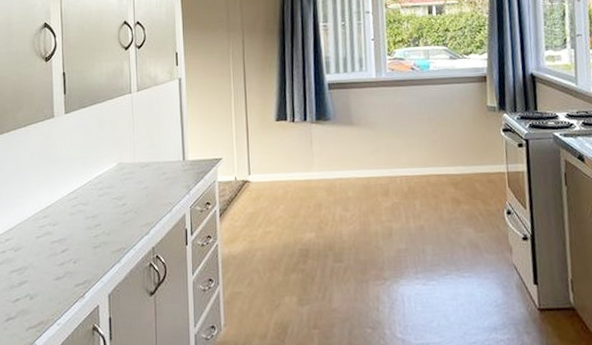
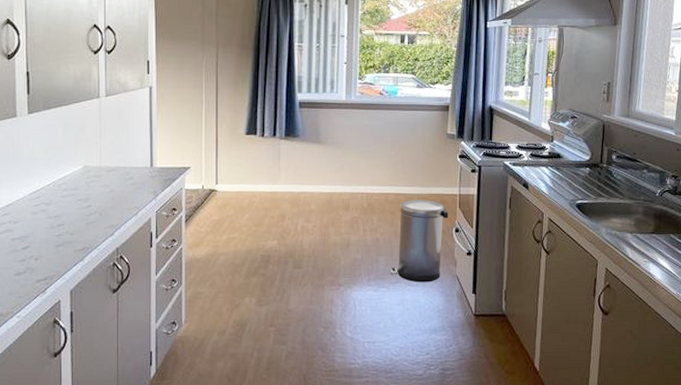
pedal bin: none [437,180,498,274] -> present [389,200,449,283]

